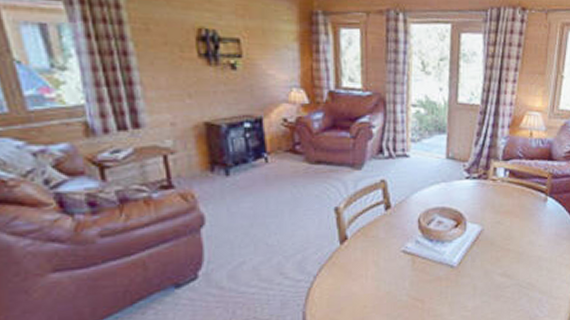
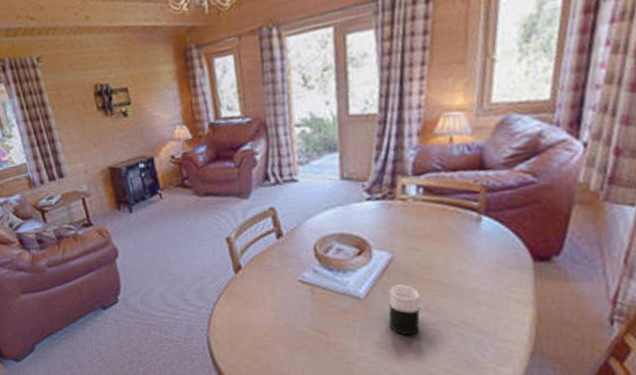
cup: none [476,253,500,299] -> present [388,285,420,336]

